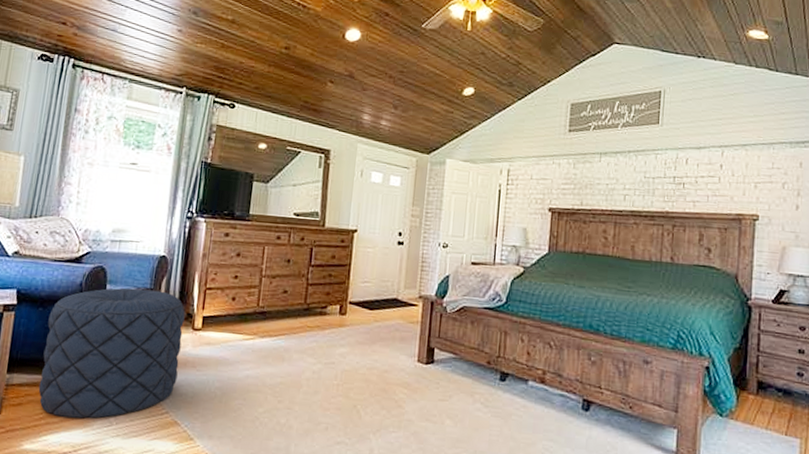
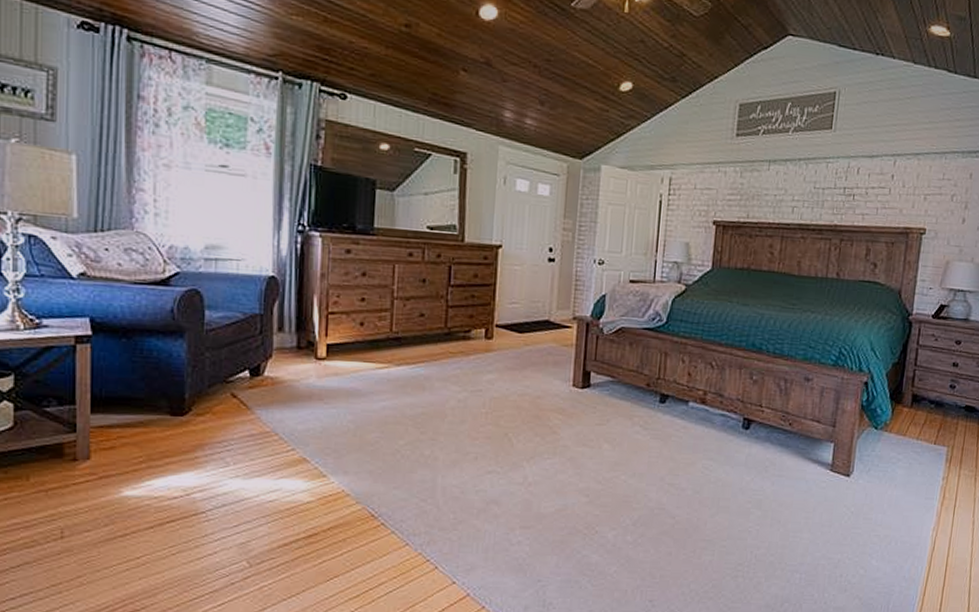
pouf: present [38,288,185,419] -> none [133,313,305,460]

